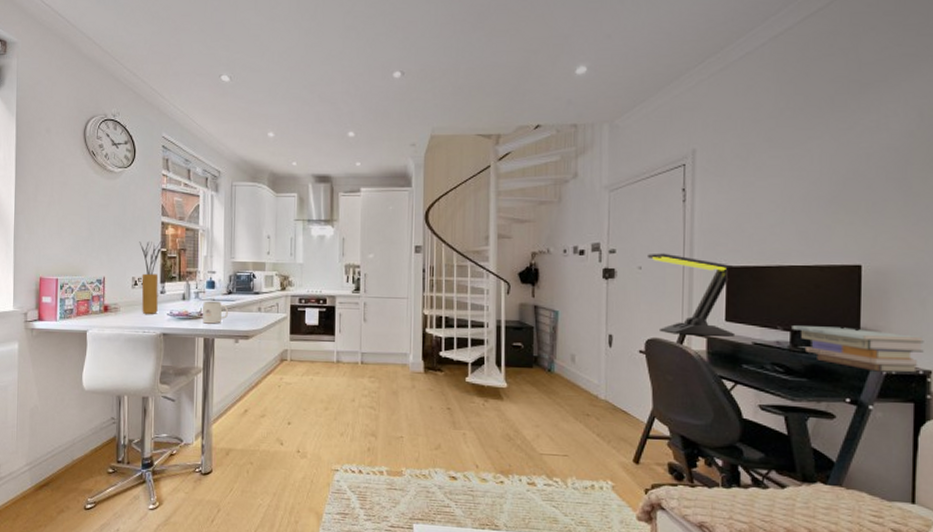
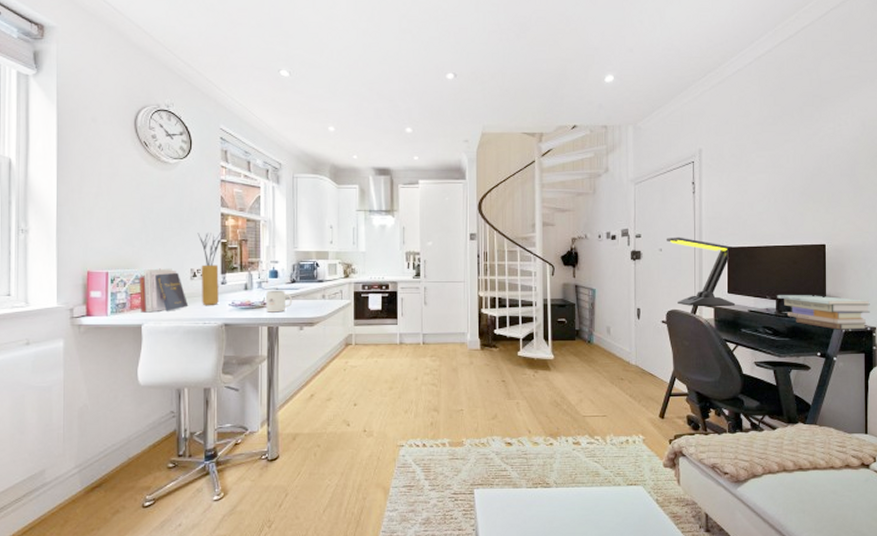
books: none [85,276,130,320] -> present [139,268,189,313]

